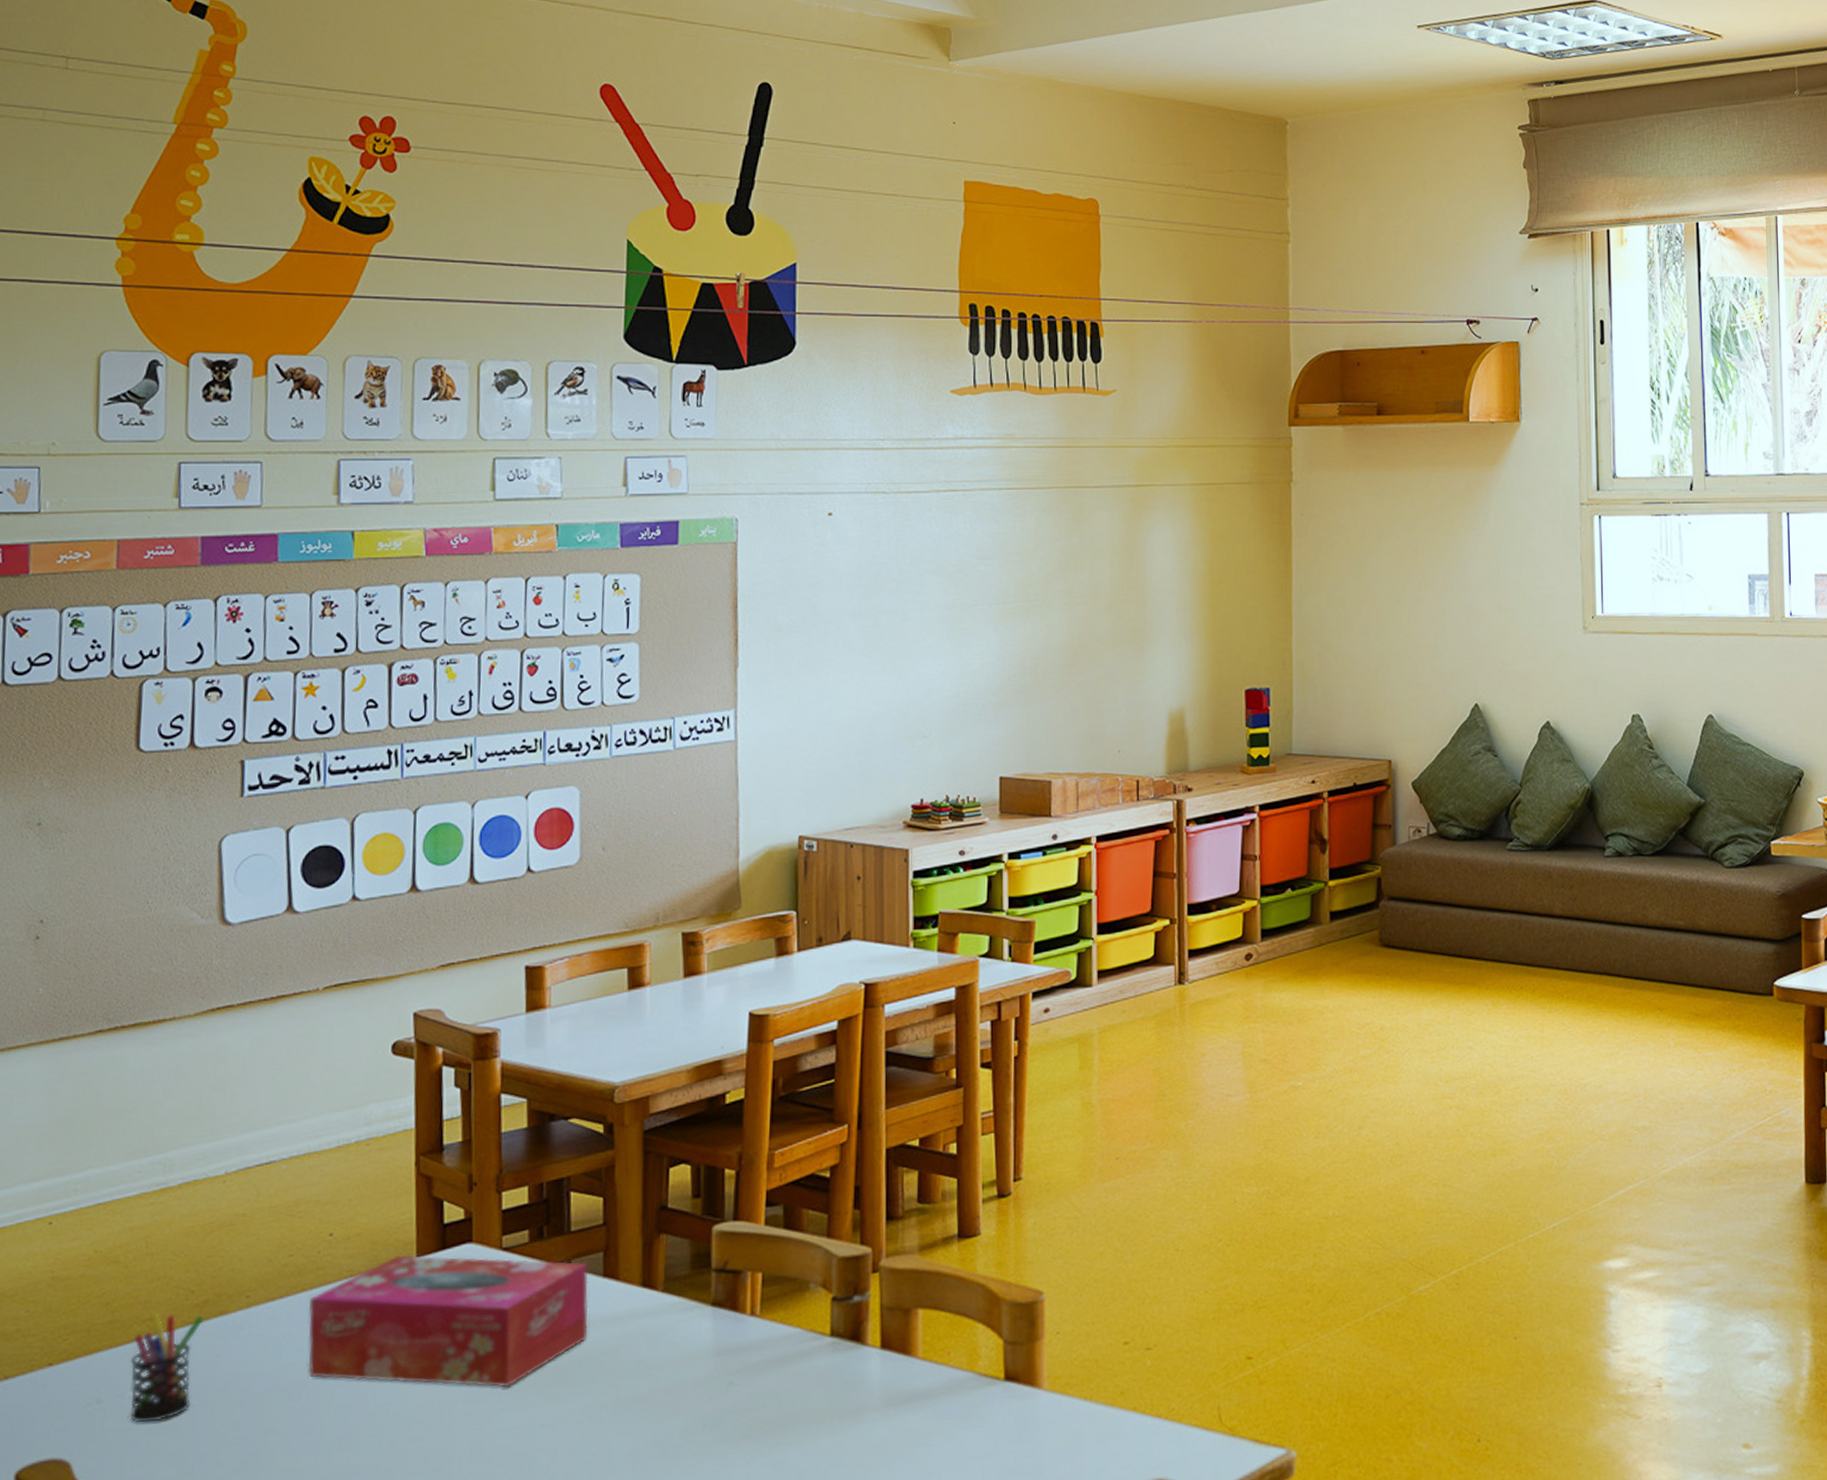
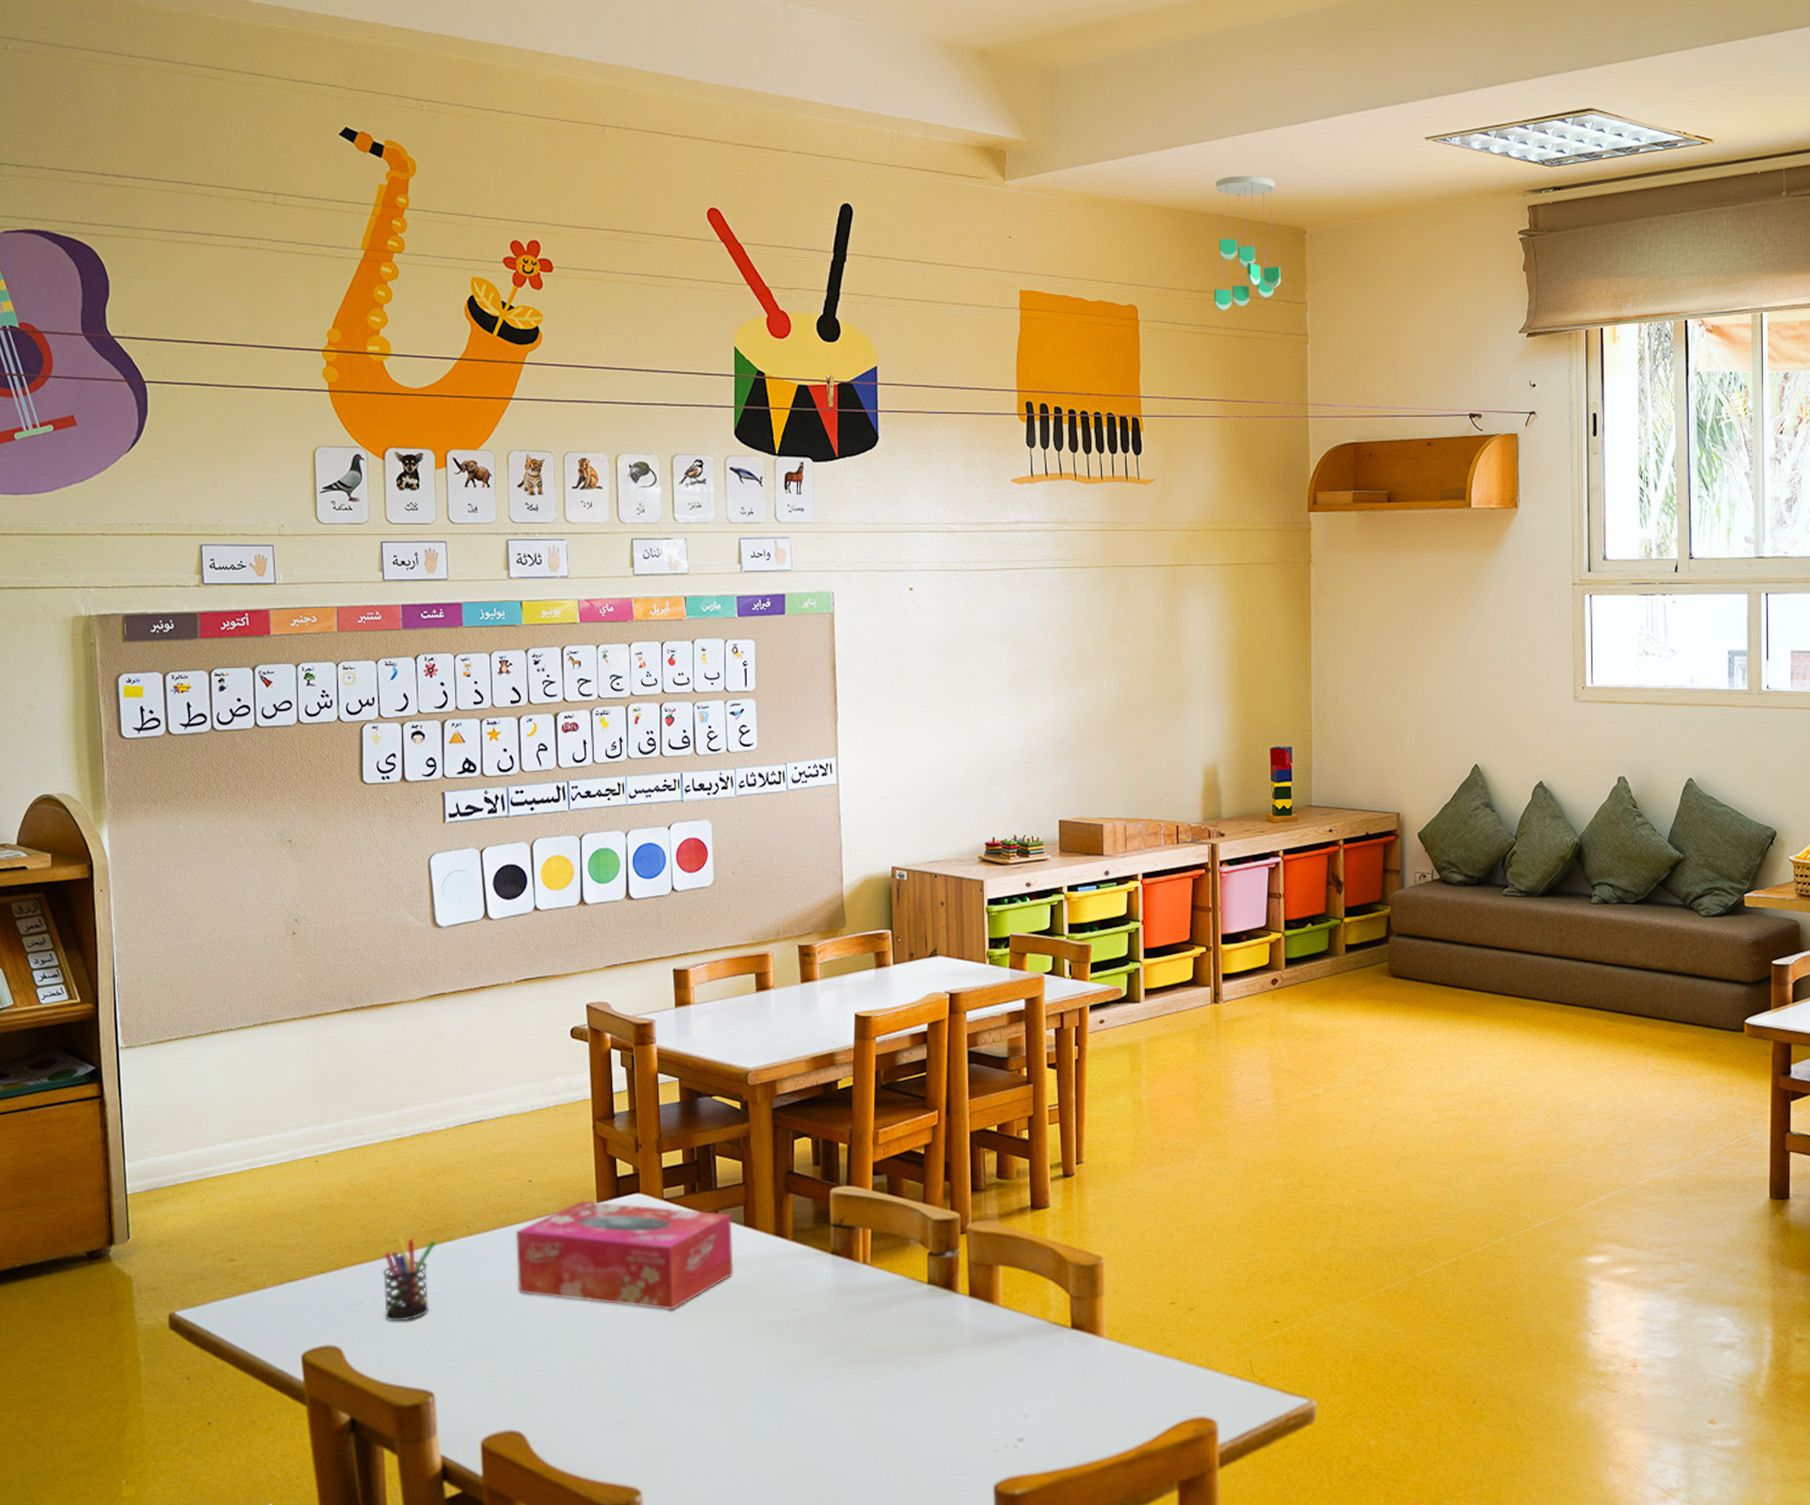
ceiling mobile: none [1184,61,1259,206] -> present [1213,175,1281,311]

